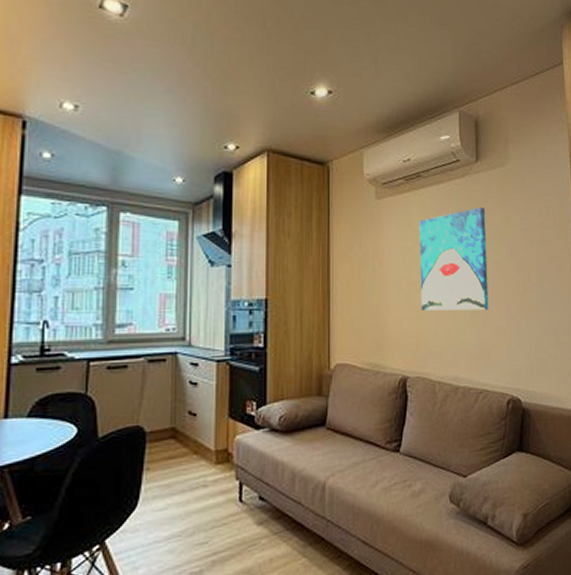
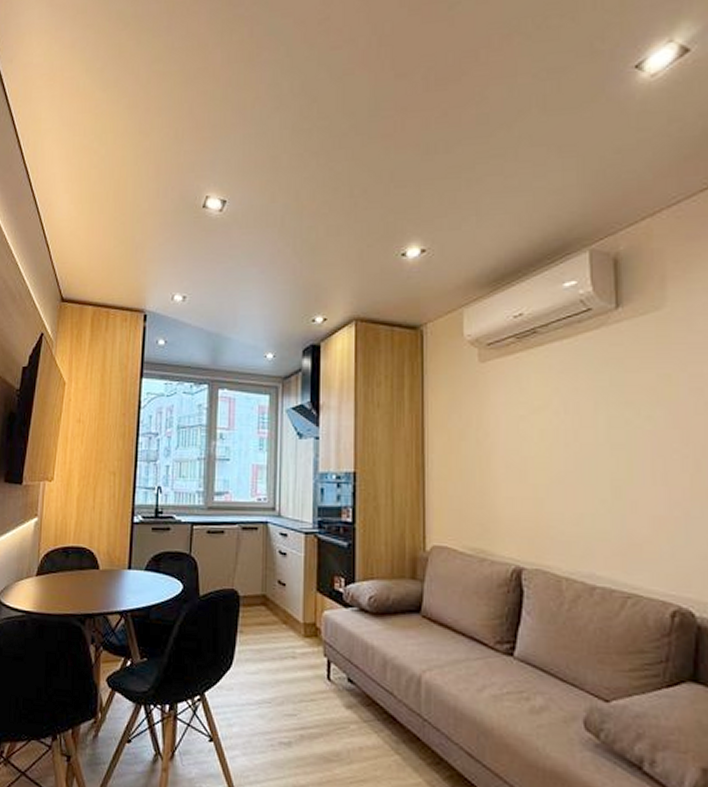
wall art: present [419,207,489,311] -> none [536,364,640,493]

